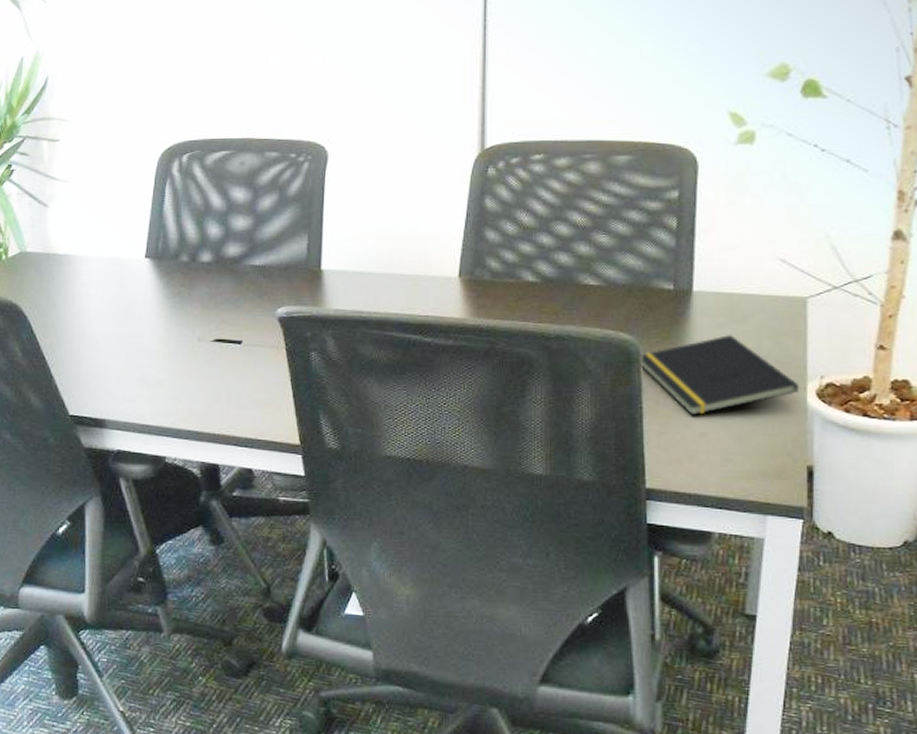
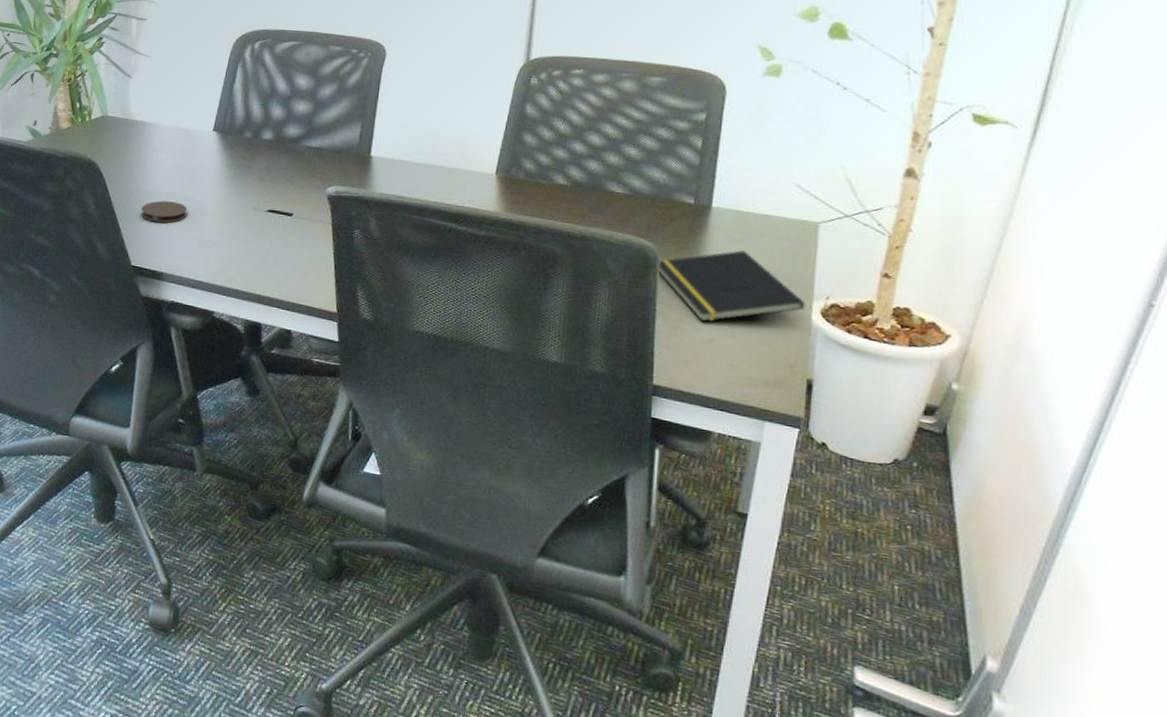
coaster: none [74,340,126,365] -> present [141,200,188,223]

